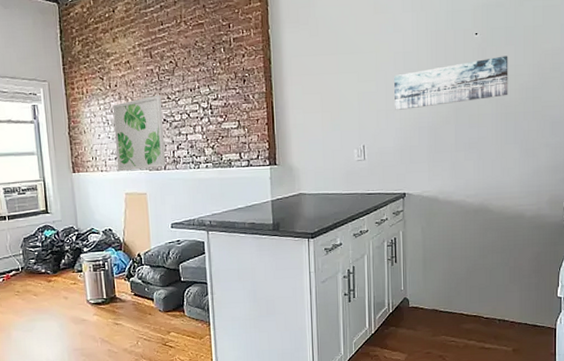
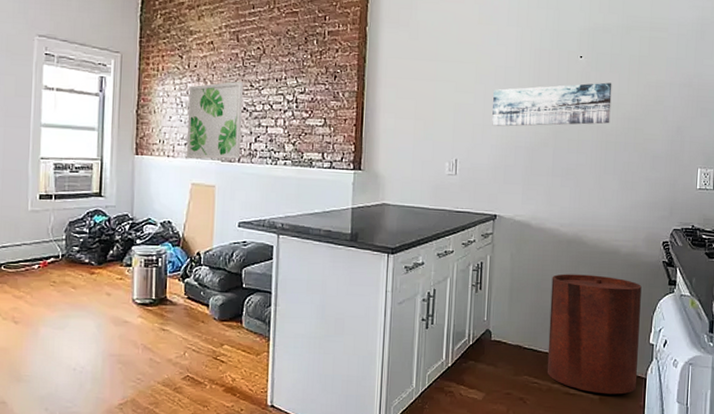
trash can: none [462,239,548,346] -> present [547,274,642,395]

